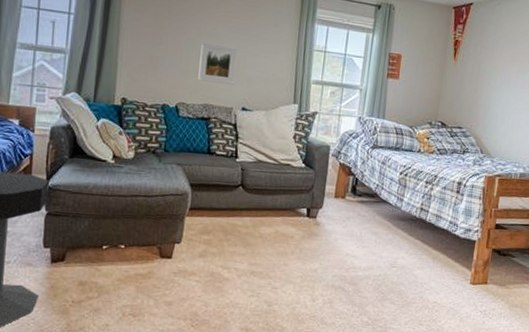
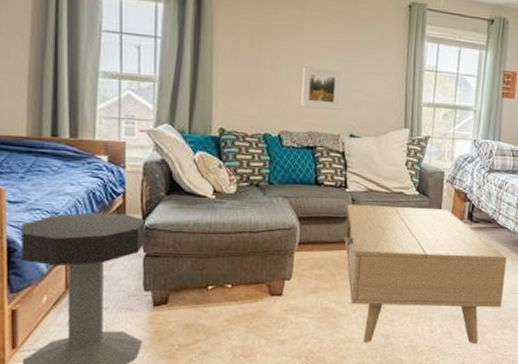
coffee table: none [233,173,389,316] -> present [344,203,507,344]

